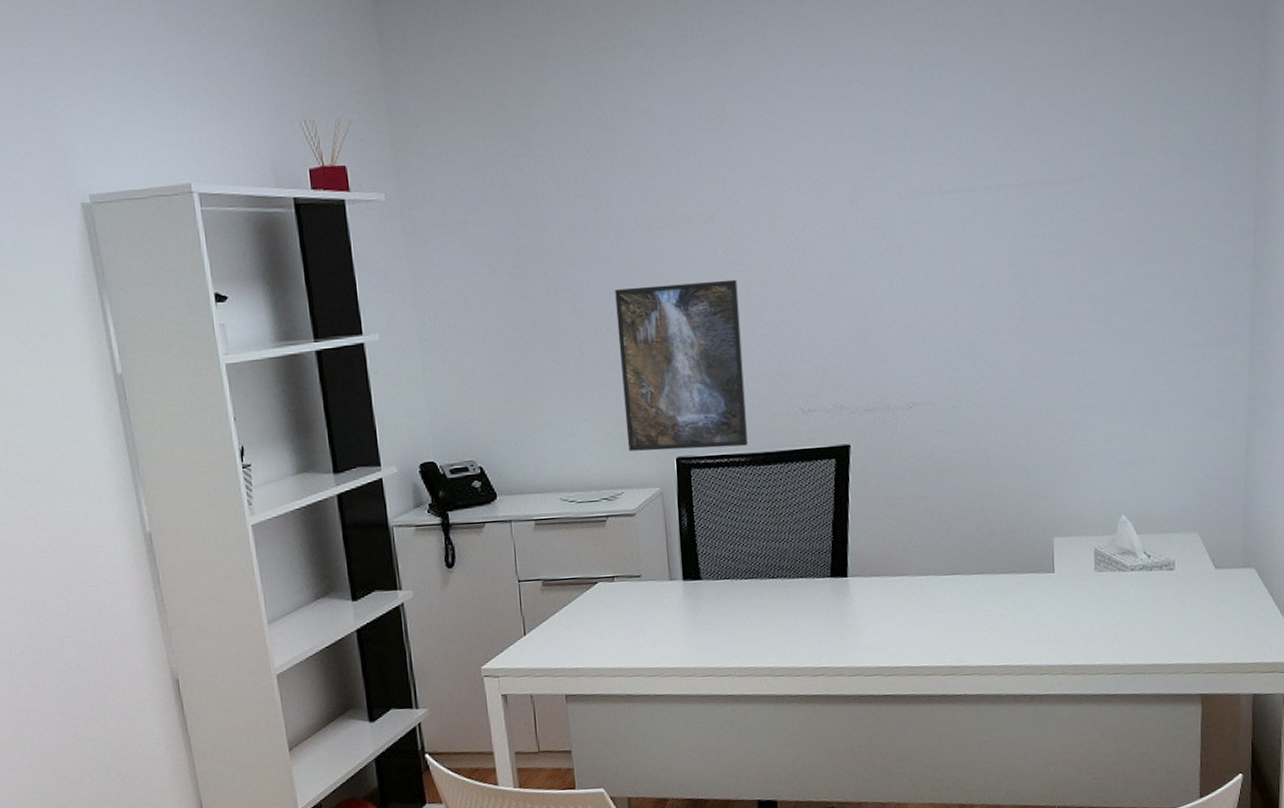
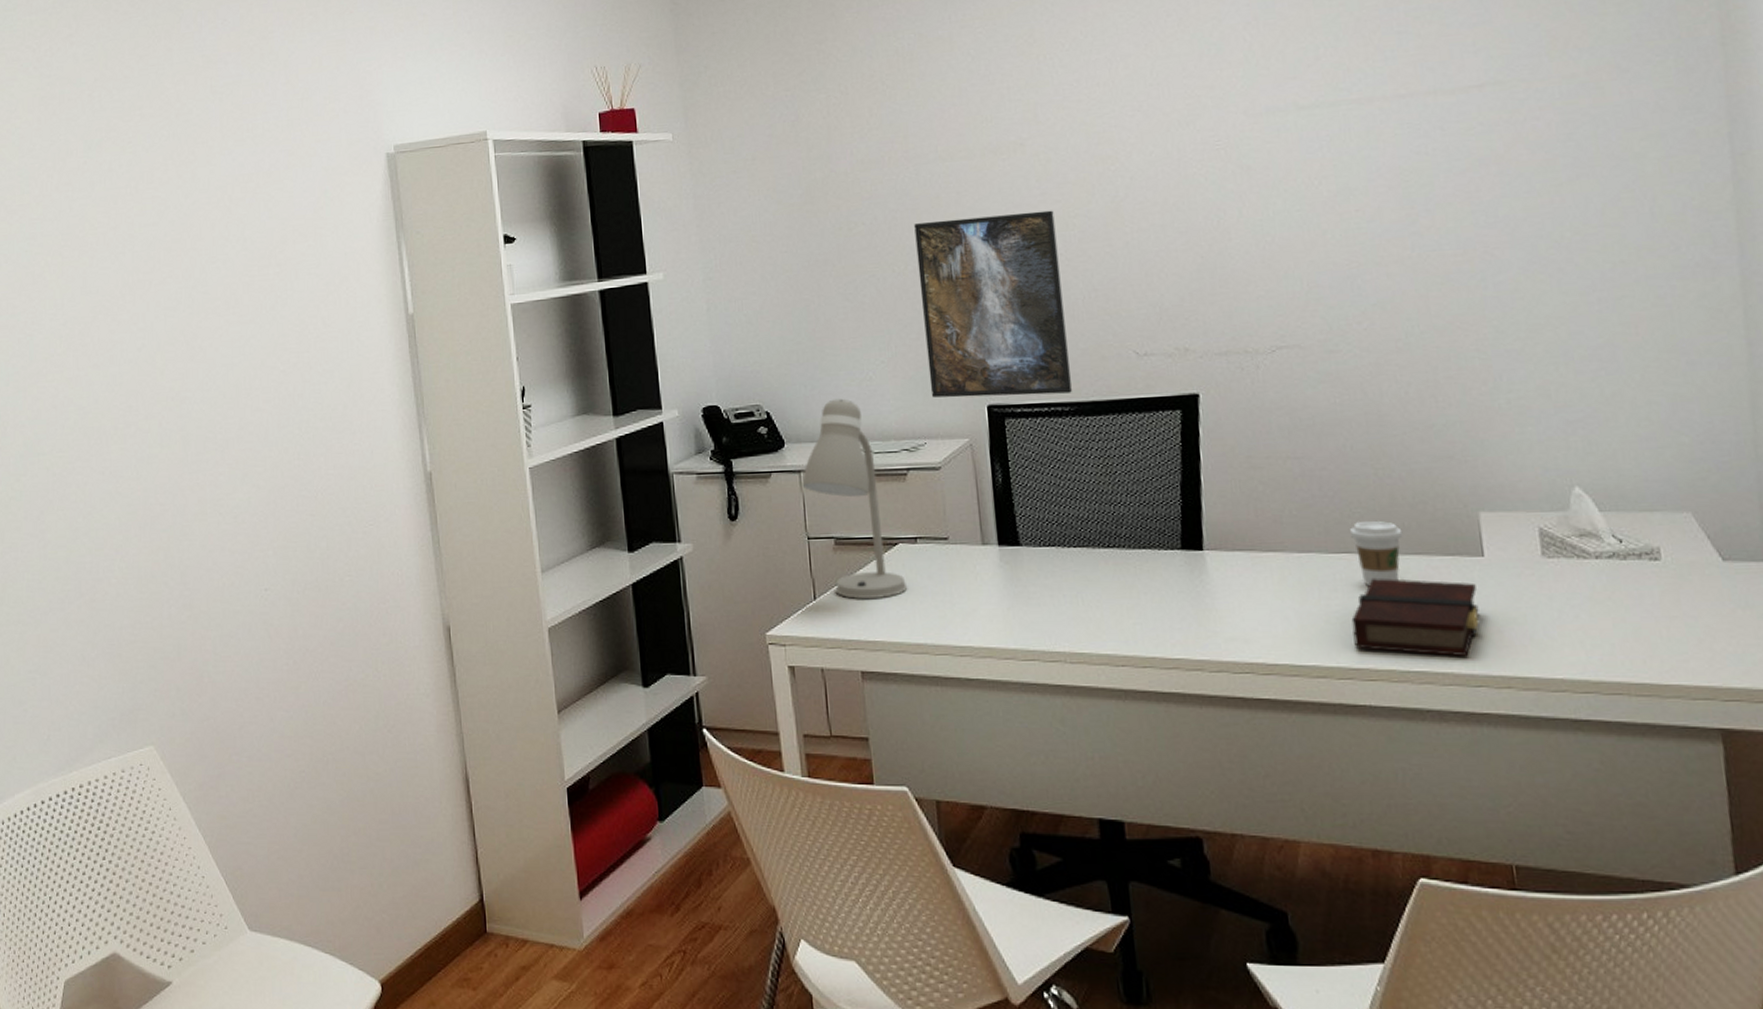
desk lamp: none [513,453,606,633] -> present [802,398,908,599]
book: none [956,593,1048,652] -> present [1351,579,1479,657]
coffee cup: none [960,548,998,600] -> present [1350,521,1403,586]

